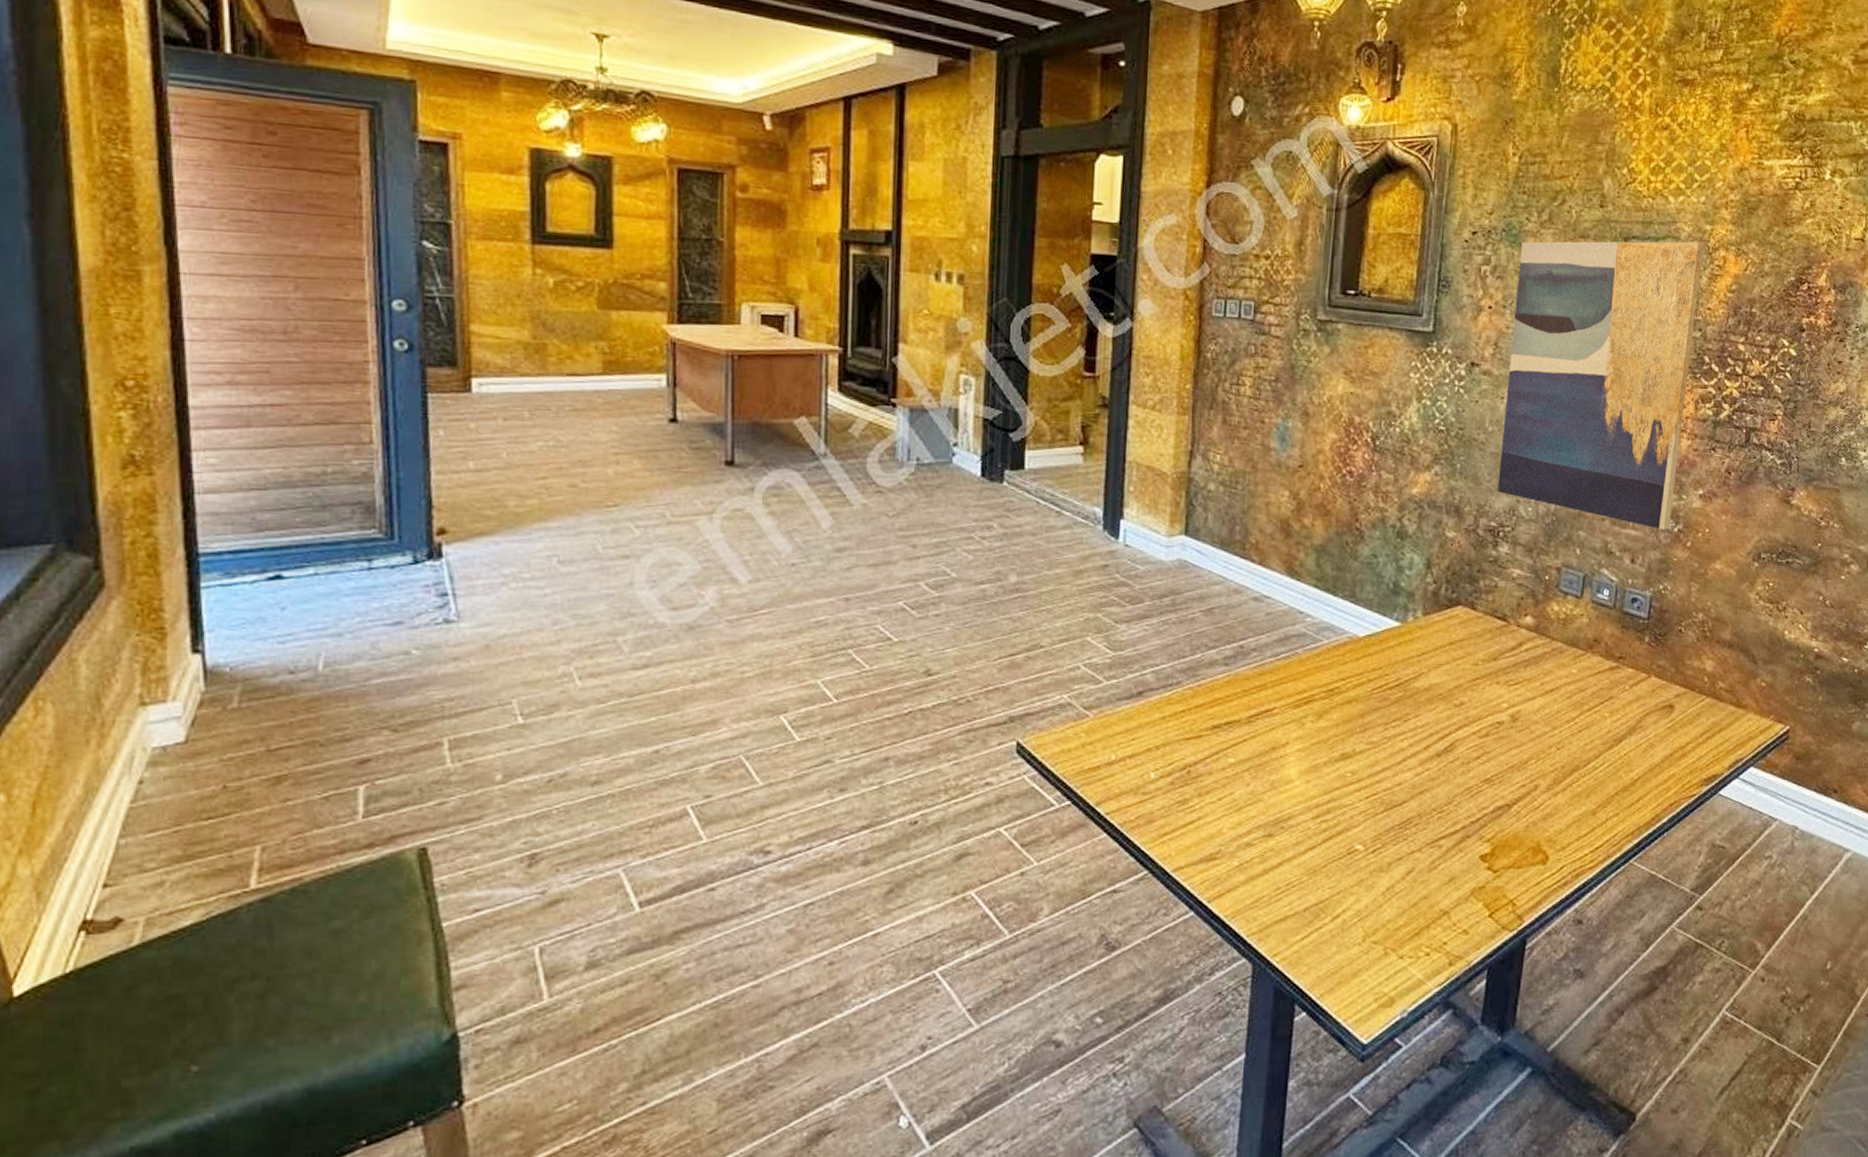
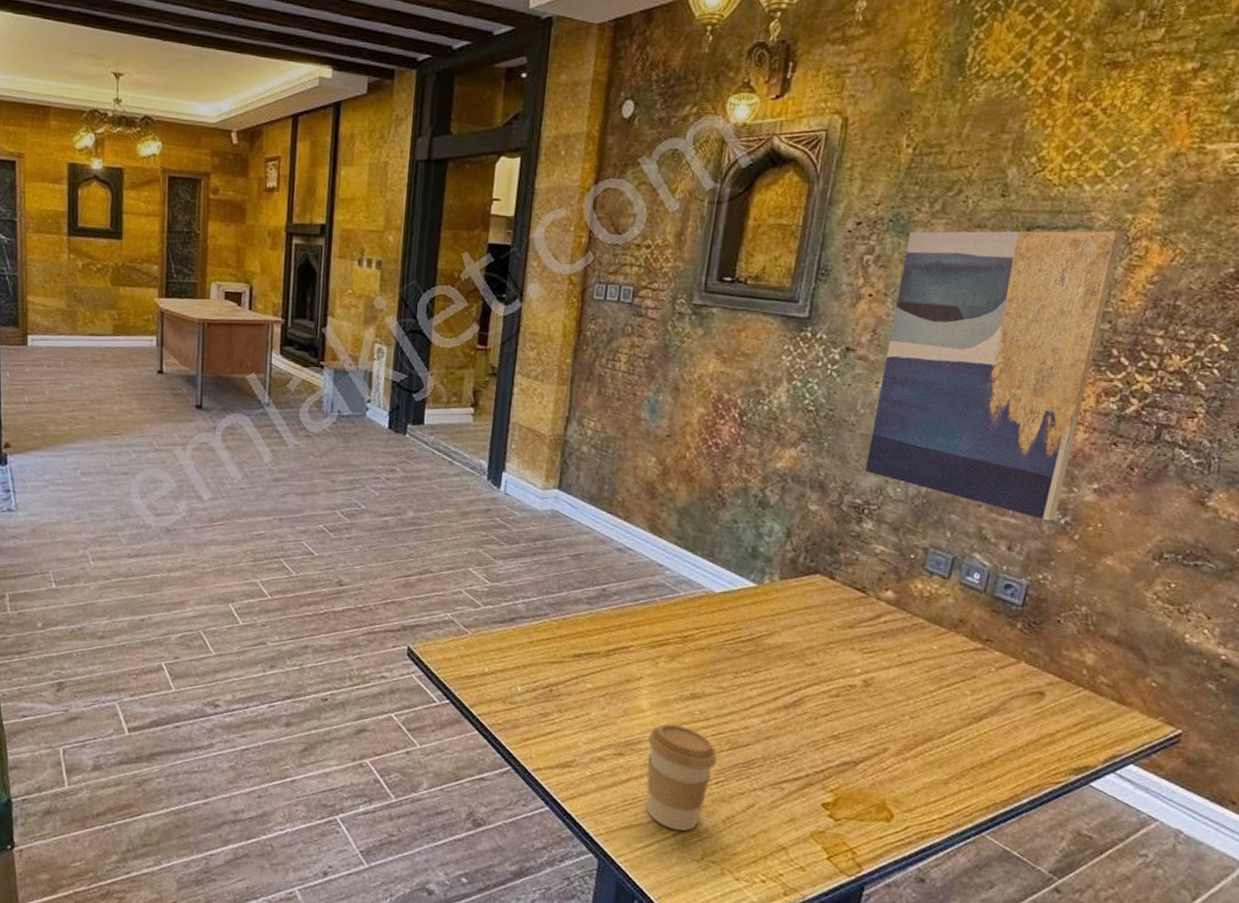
coffee cup: none [1299,792,1372,914] -> present [646,723,718,831]

